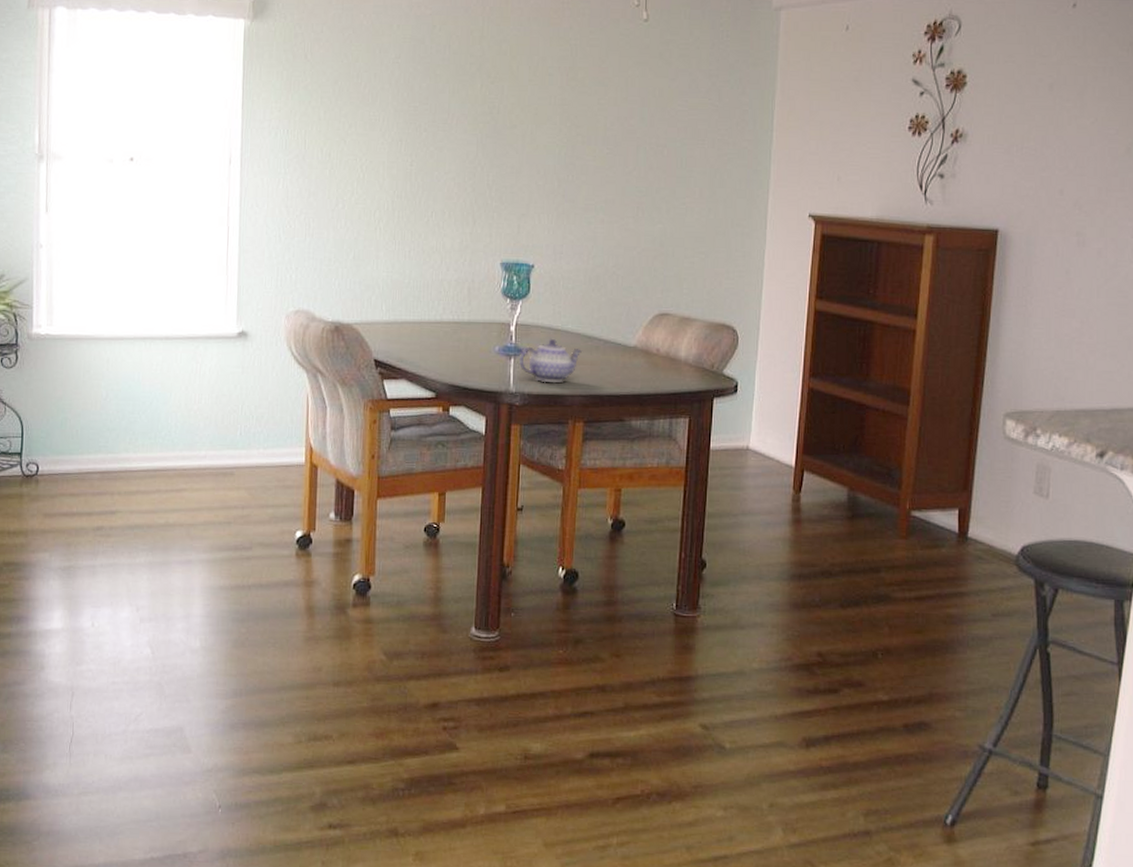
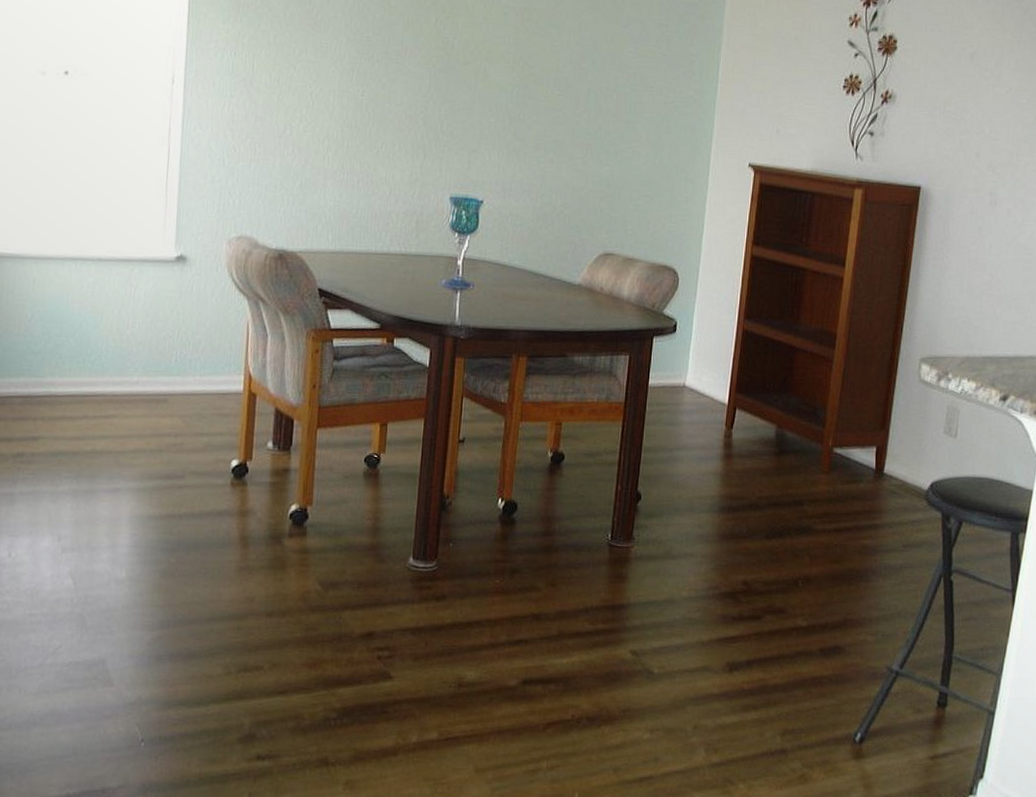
teapot: present [519,338,583,383] -> none [465,273,529,318]

